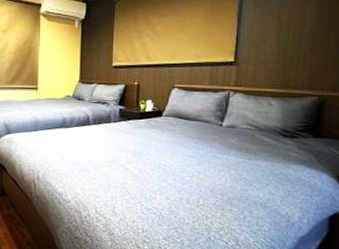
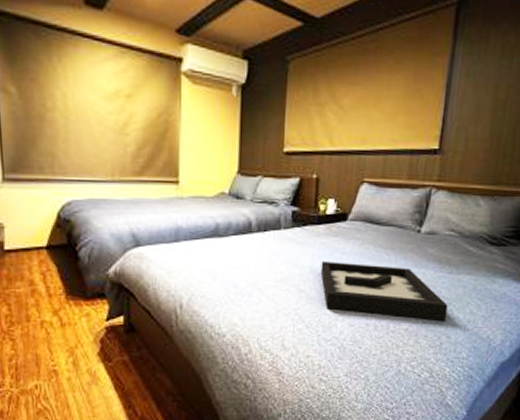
decorative tray: none [142,147,249,199] -> present [320,261,448,322]

